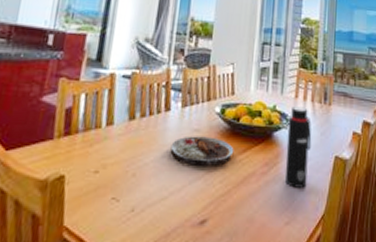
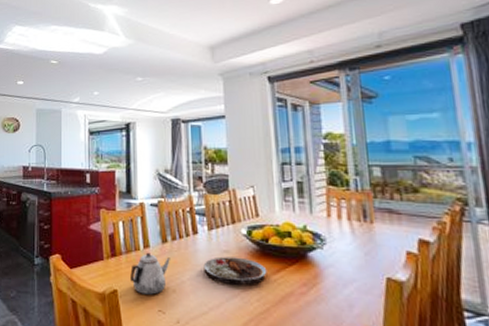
teapot: none [83,130,135,180] -> present [130,252,170,295]
water bottle: present [284,106,312,188] -> none [323,226,355,310]

